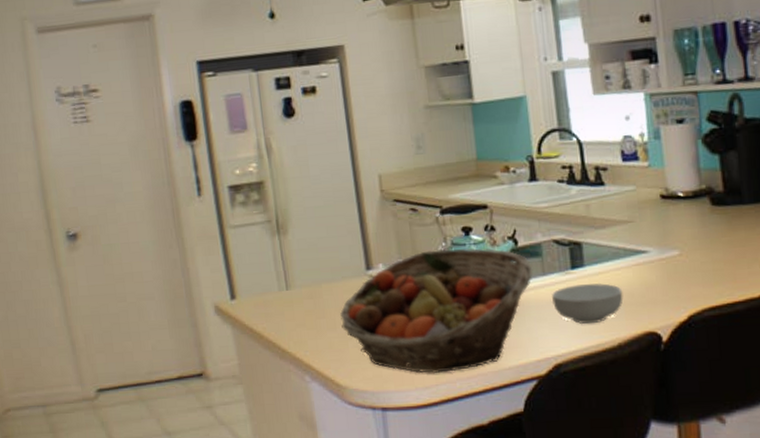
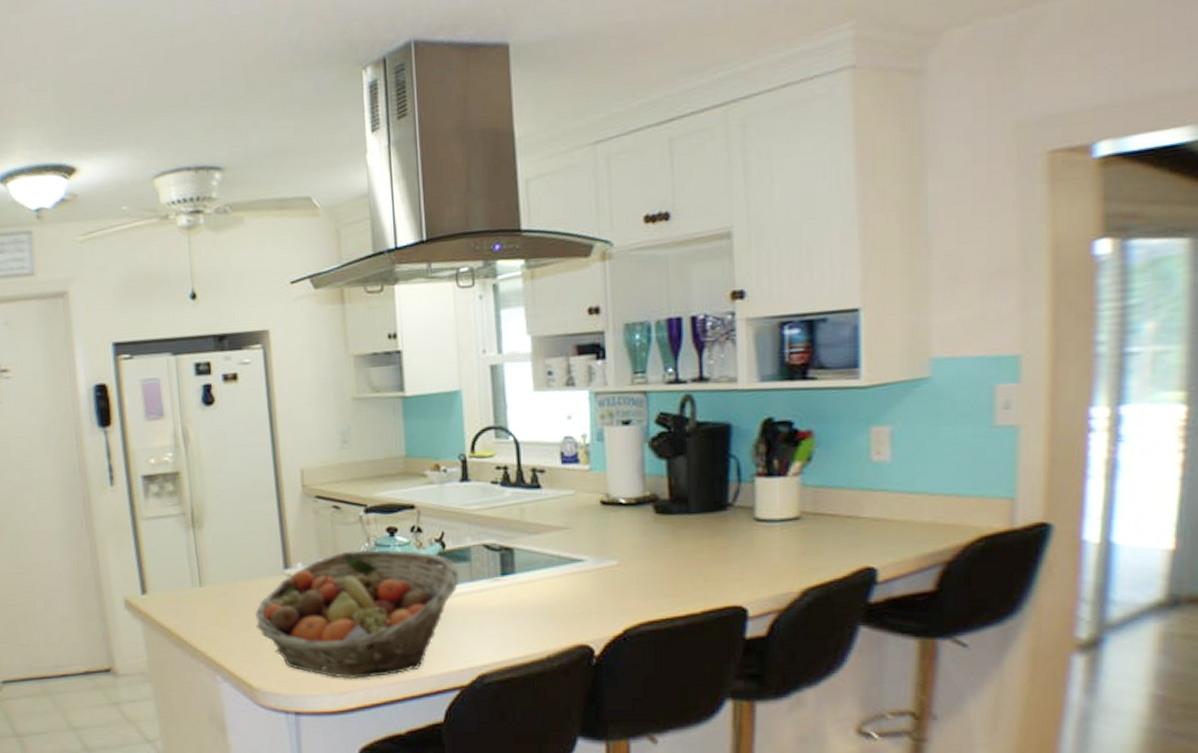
cereal bowl: present [552,283,623,325] -> none [479,592,555,635]

